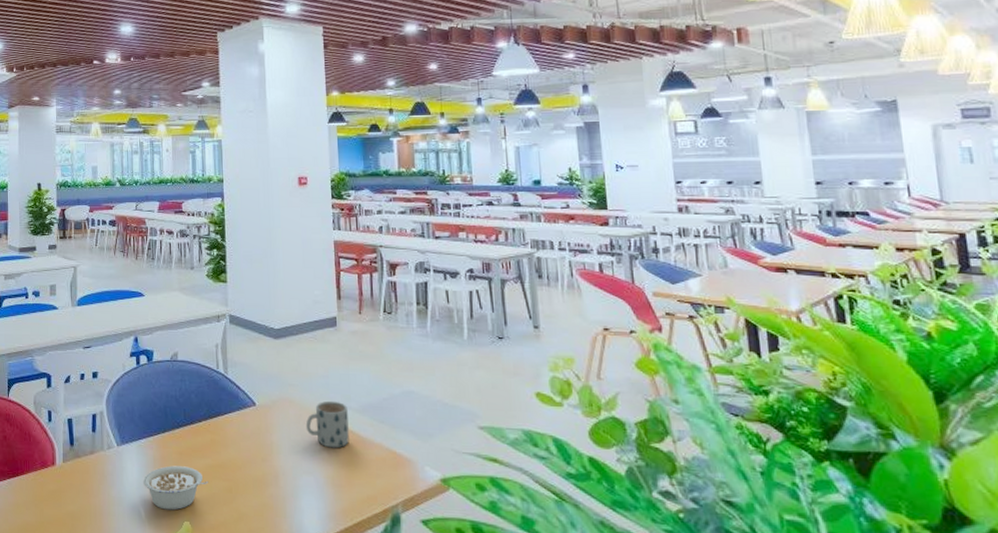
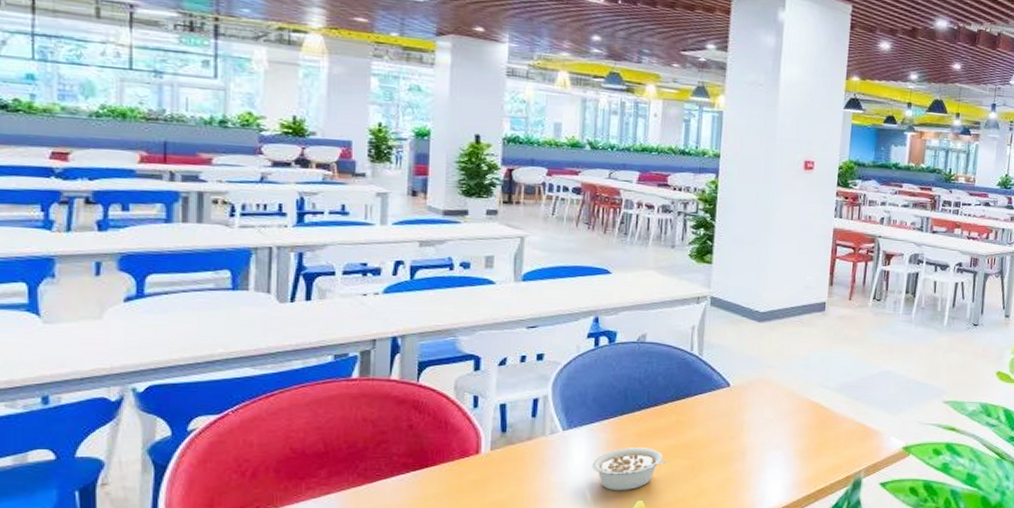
mug: present [305,400,349,448] -> none [780,381,825,424]

